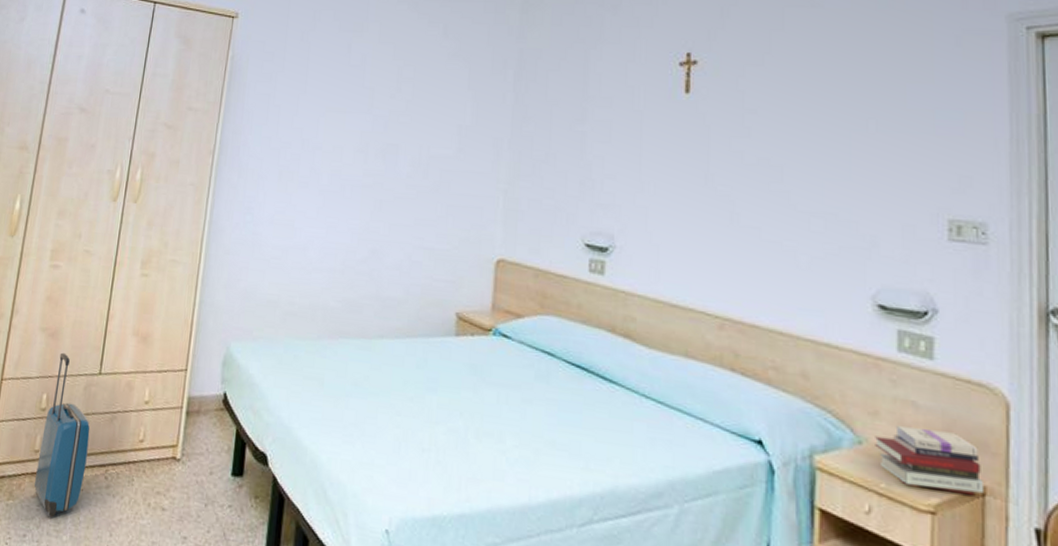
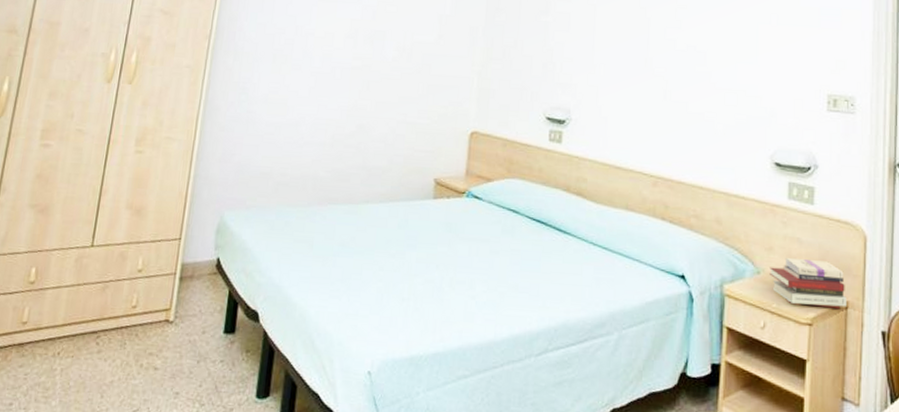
suitcase: present [34,352,91,518] -> none [22,227,82,386]

